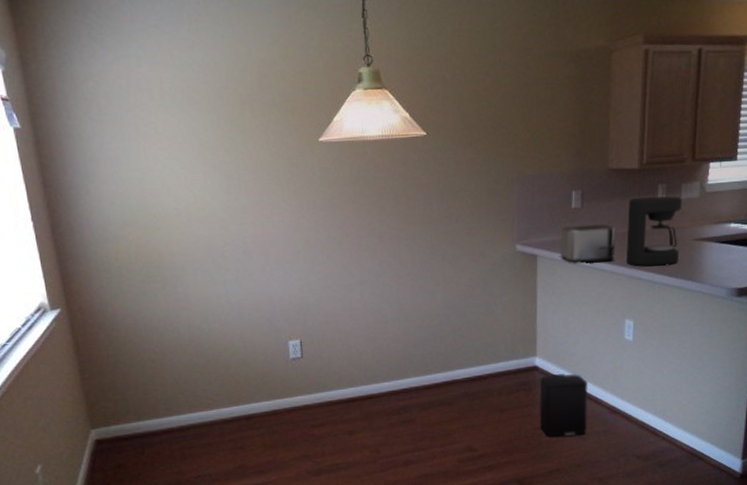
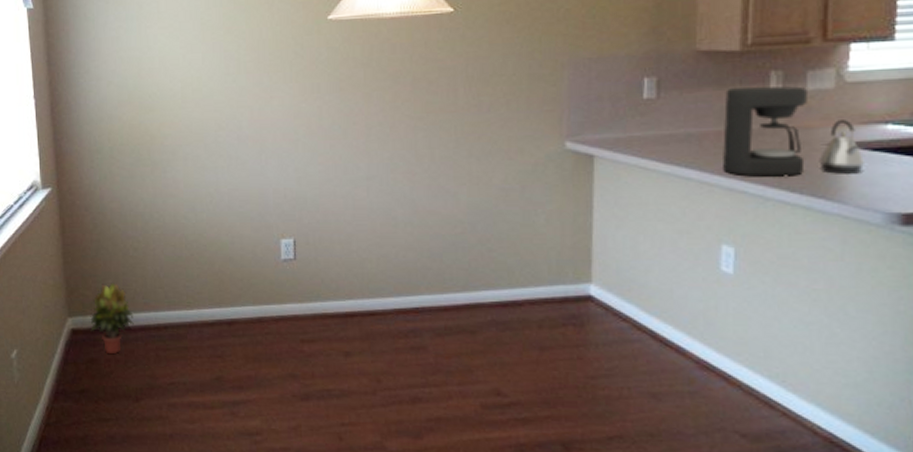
potted plant: none [113,393,158,459] -> present [90,283,134,355]
pedal bin: present [539,374,588,438] -> none [594,309,666,395]
toaster: present [560,224,616,264] -> none [626,119,708,170]
kettle: none [688,221,716,262] -> present [818,120,864,174]

